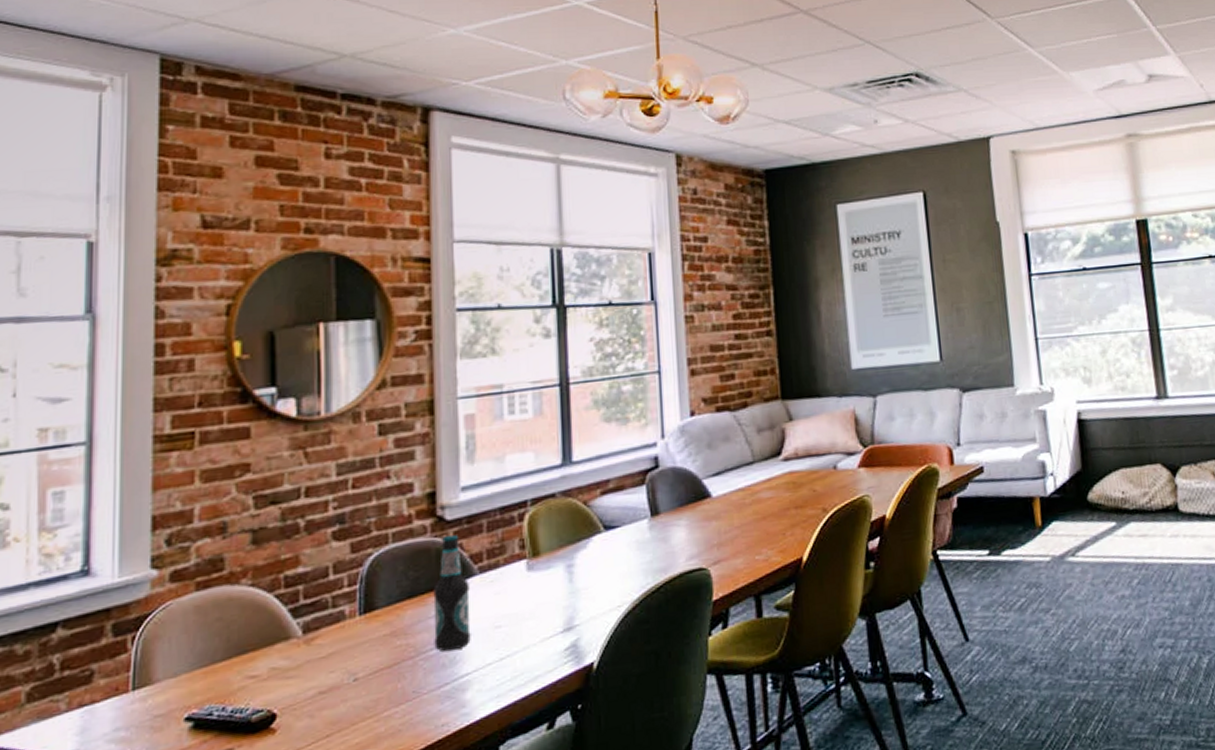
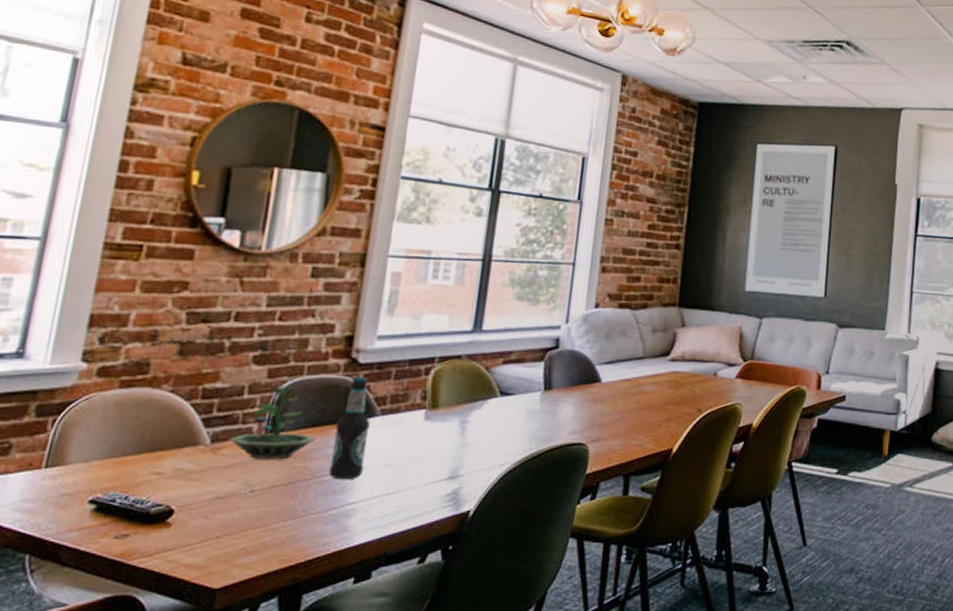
terrarium: none [322,558,414,644] -> present [229,386,316,460]

